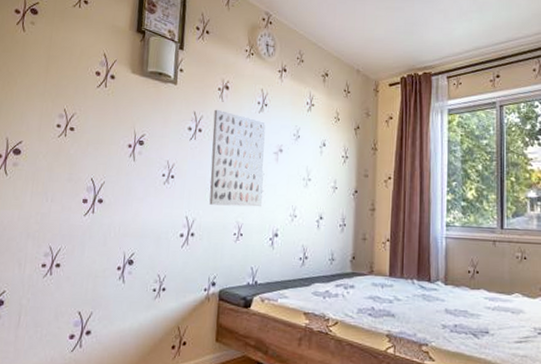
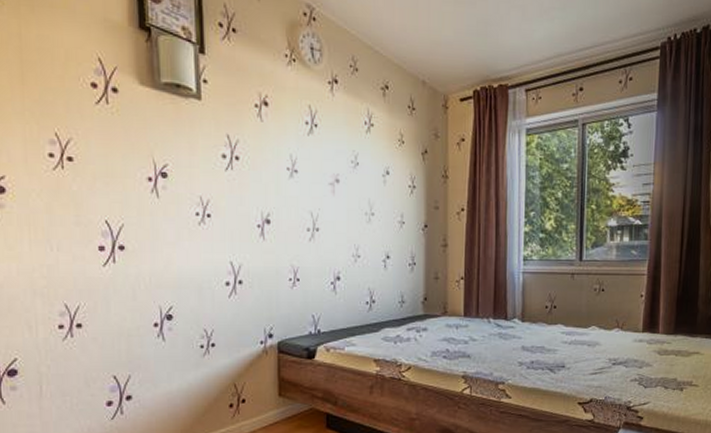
wall art: present [209,109,266,207] -> none [252,131,320,248]

